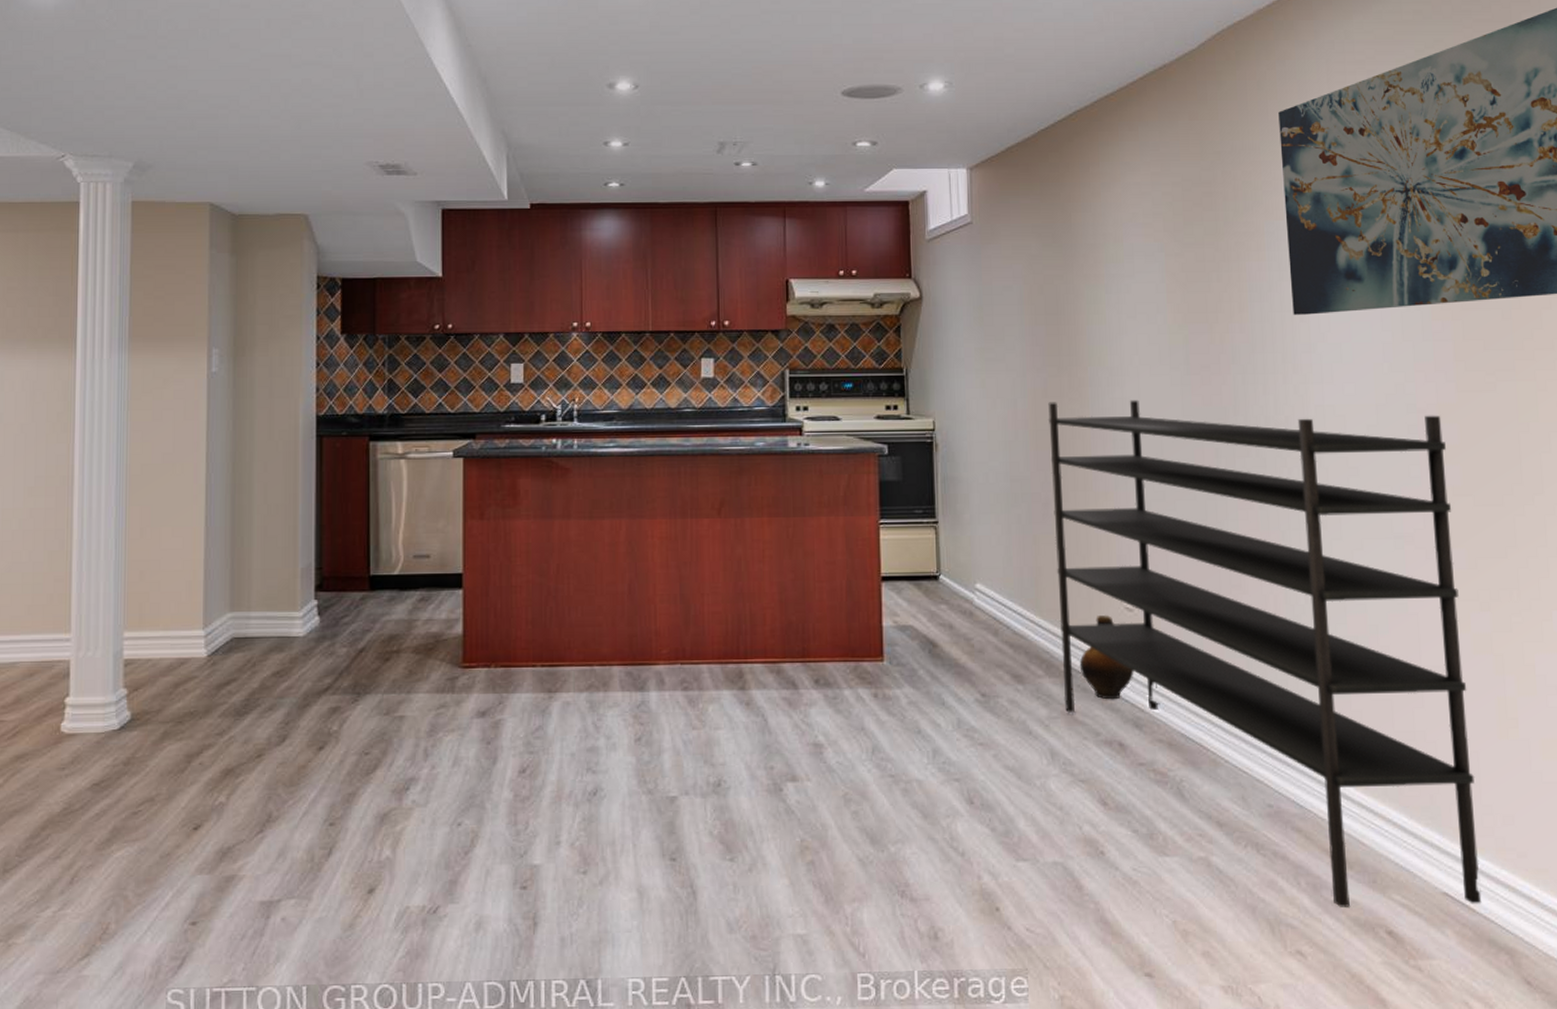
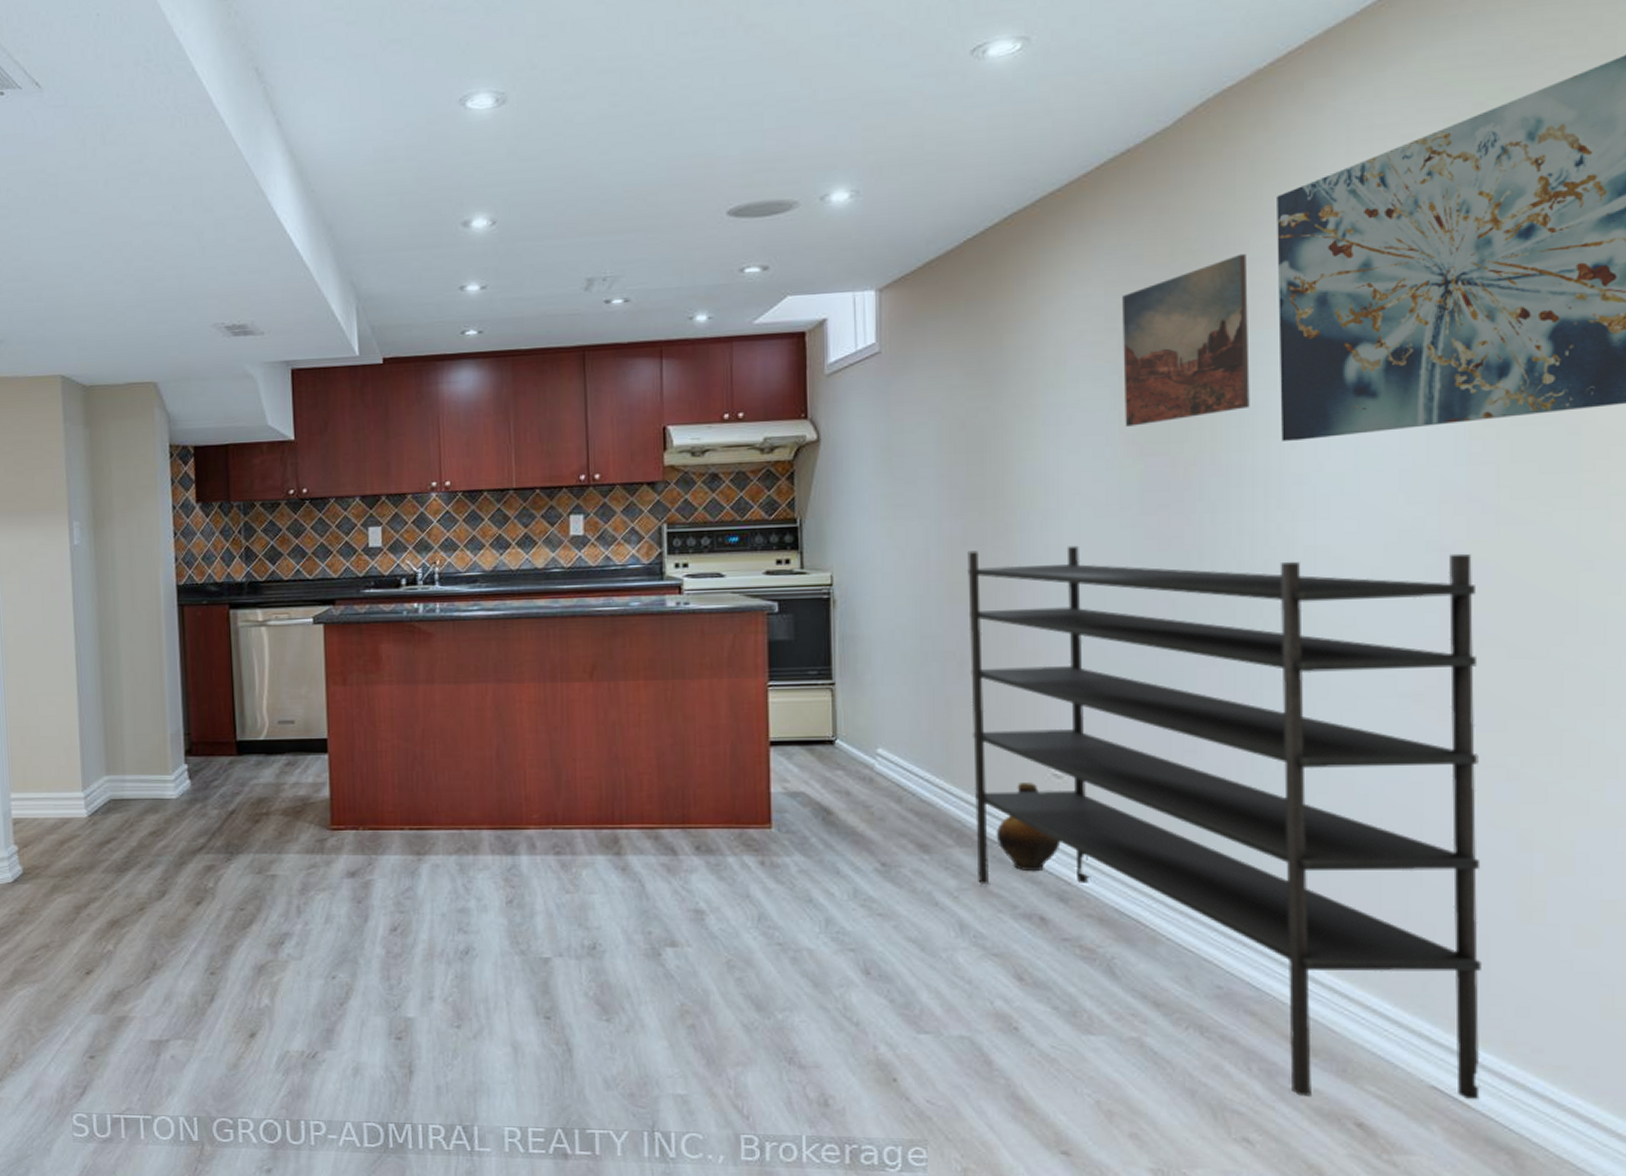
wall art: none [1165,157,1267,297] -> present [1122,253,1250,427]

